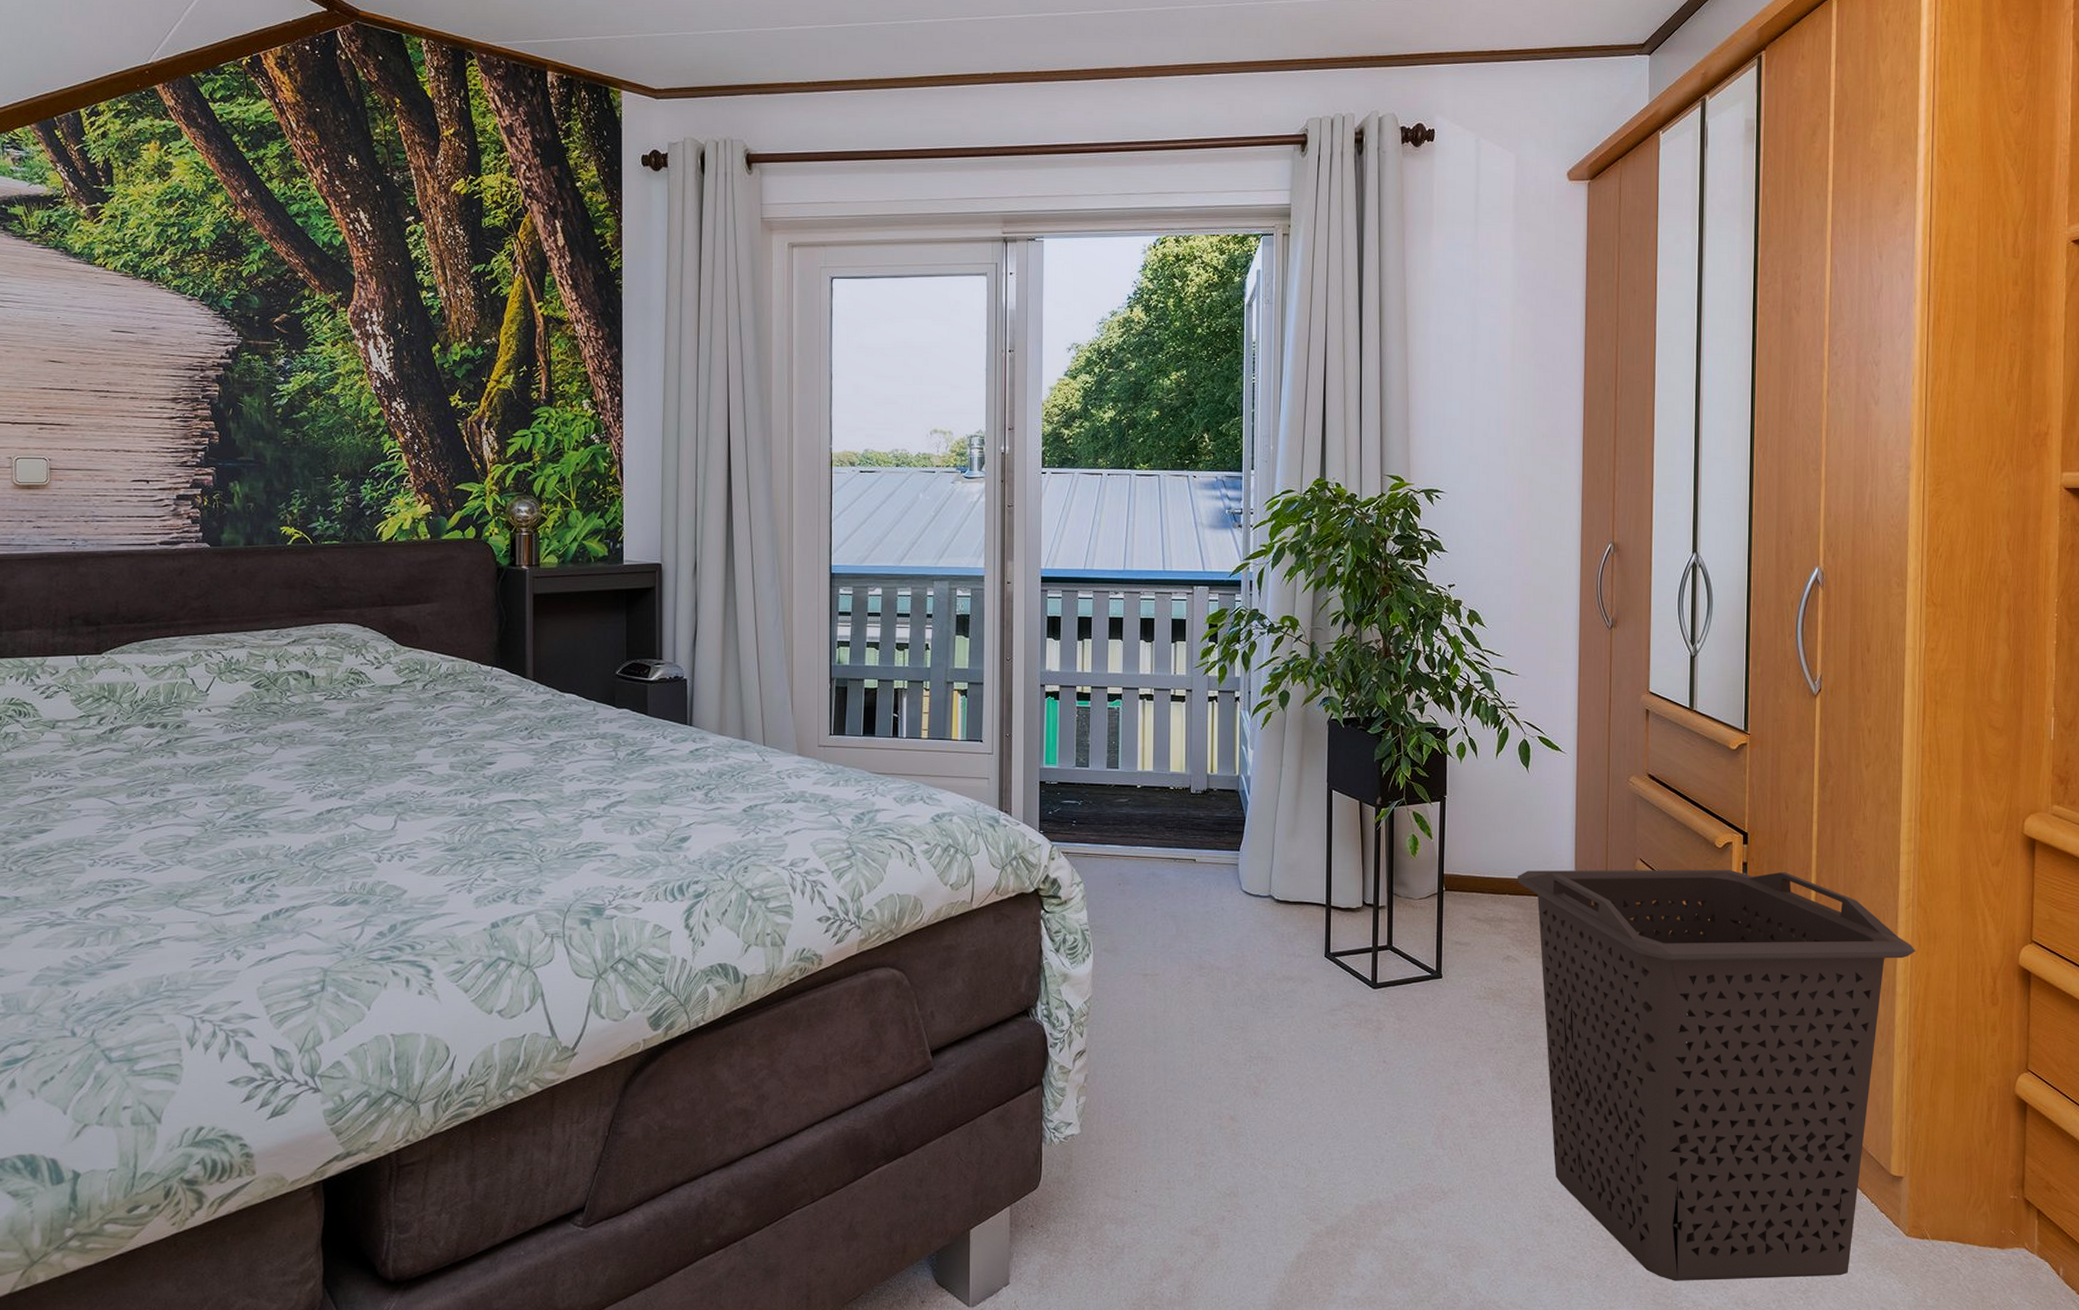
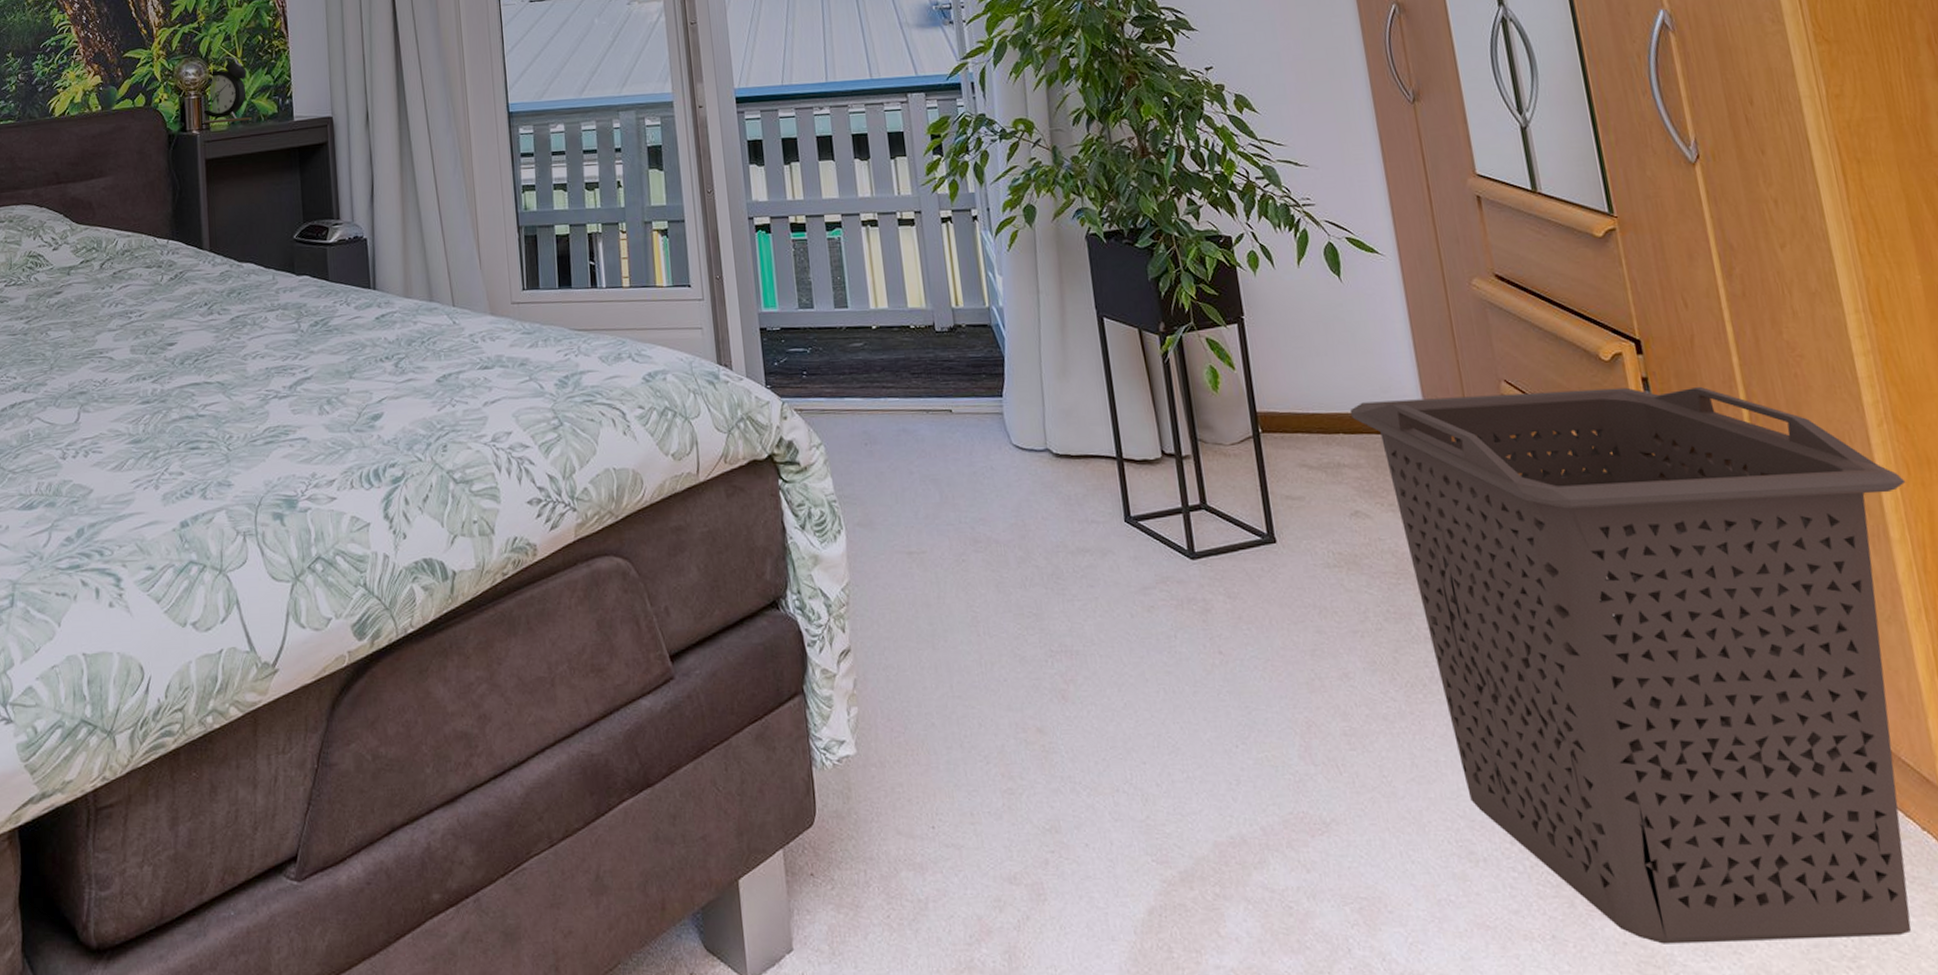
alarm clock: none [531,497,583,561] -> present [201,56,253,125]

